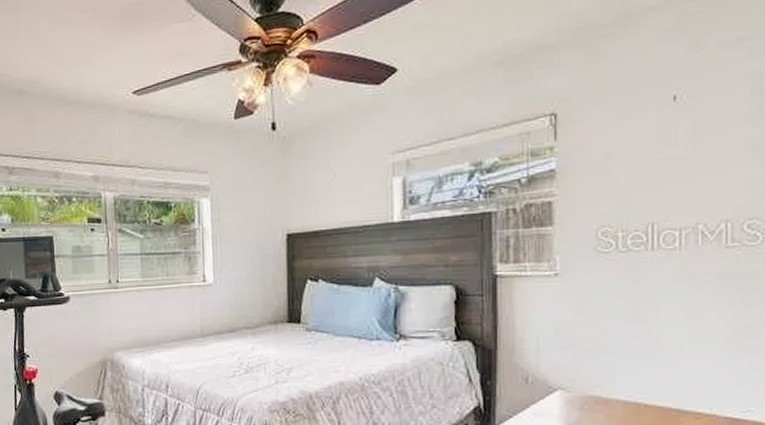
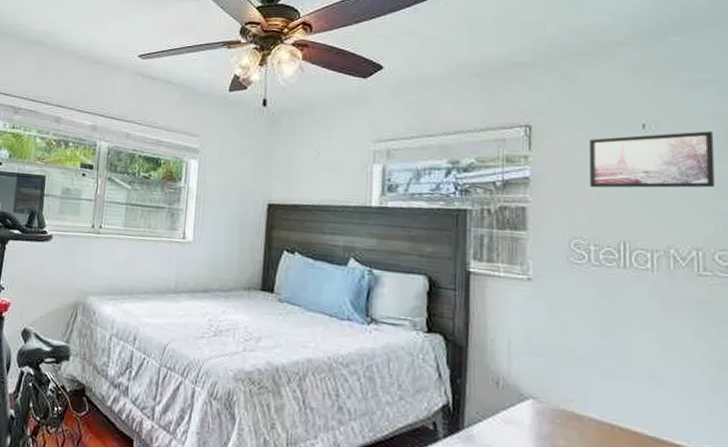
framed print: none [617,94,748,172] -> present [588,131,716,188]

